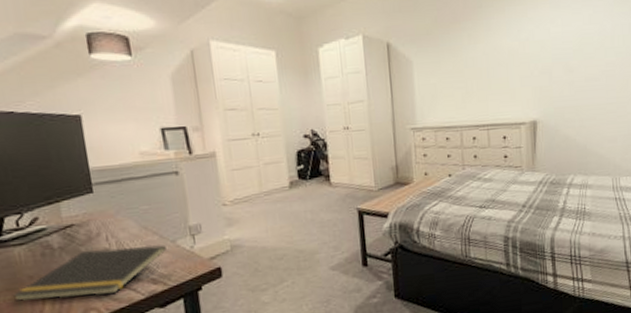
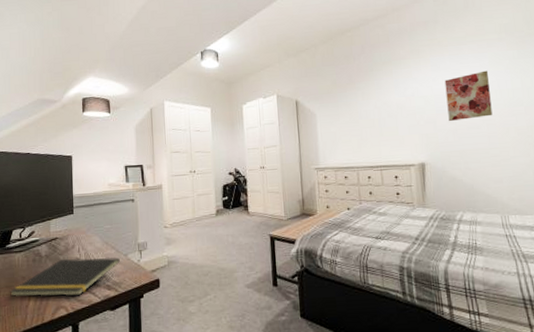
wall art: none [564,11,613,71] -> present [444,70,493,121]

